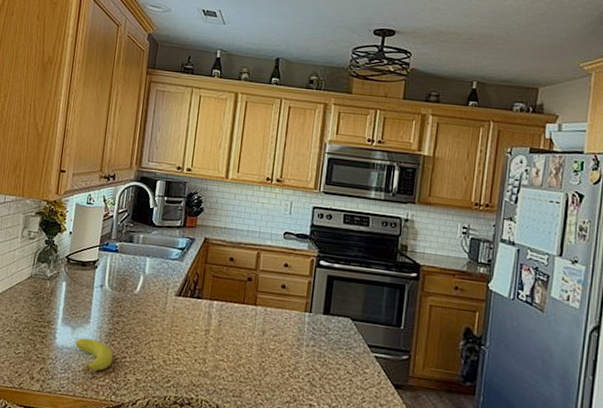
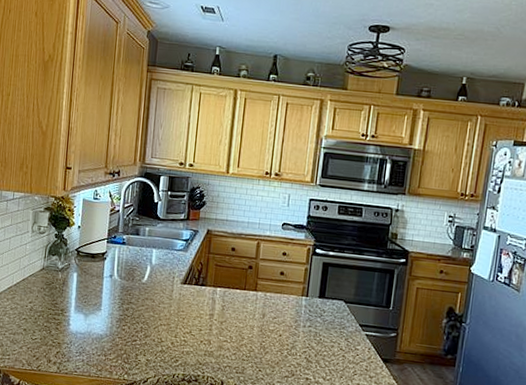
fruit: present [75,338,113,373] -> none [88,323,124,355]

